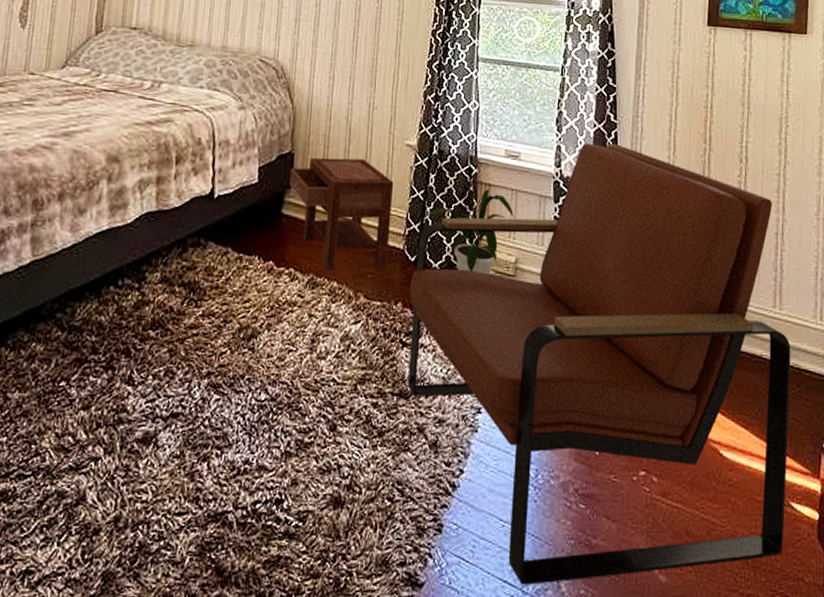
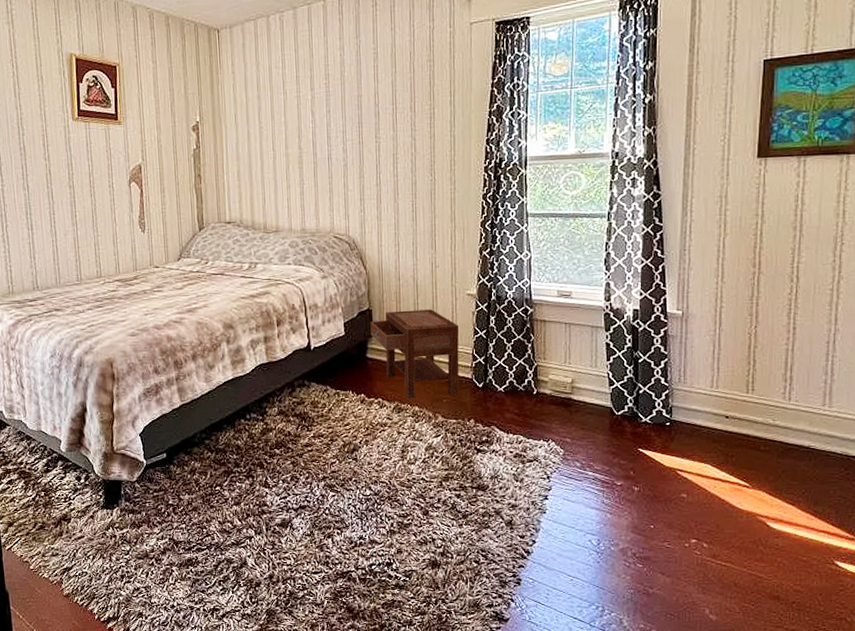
armchair: present [408,142,791,585] -> none [480,275,840,621]
house plant: present [424,171,514,275] -> none [487,313,568,394]

